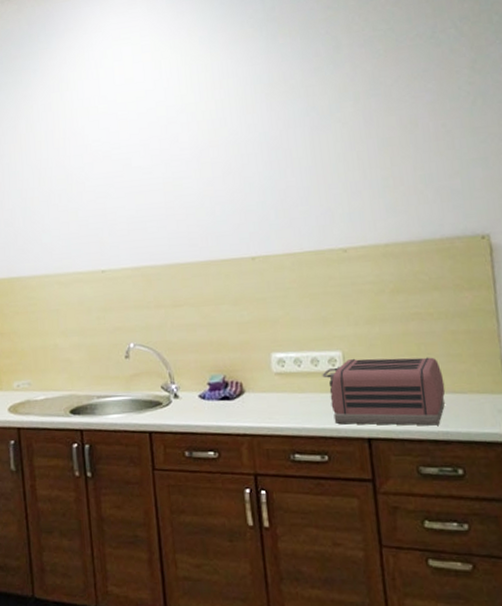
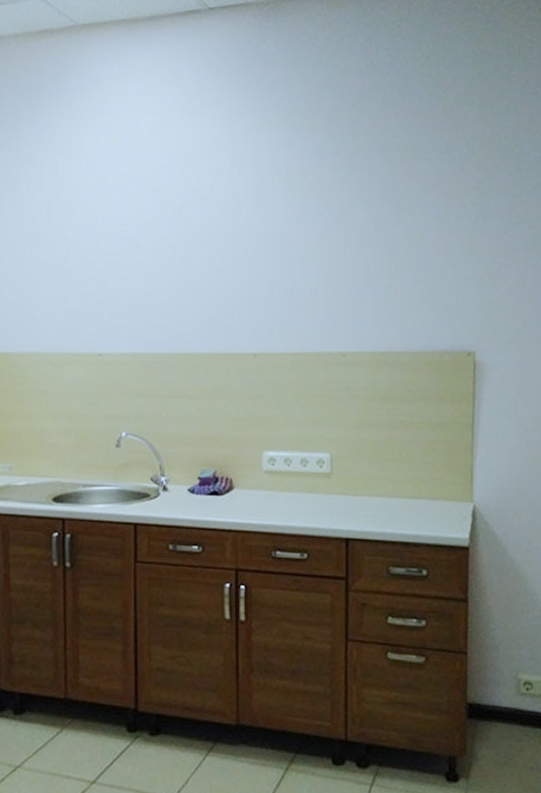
toaster: present [322,357,446,426] -> none [309,461,420,529]

